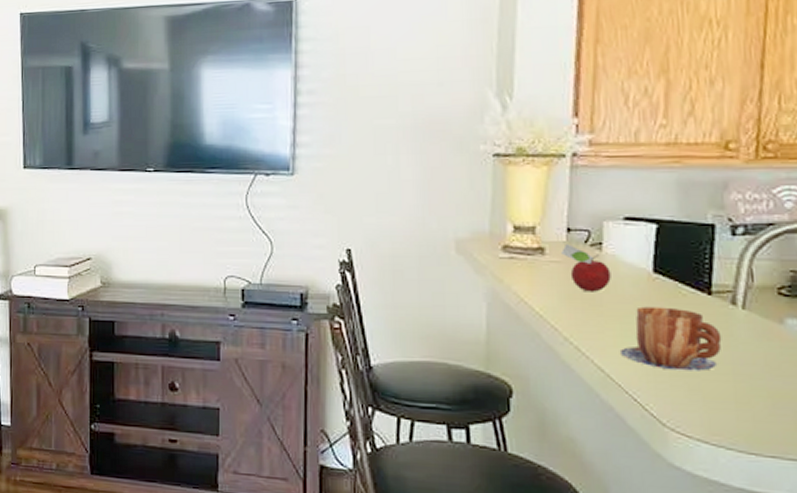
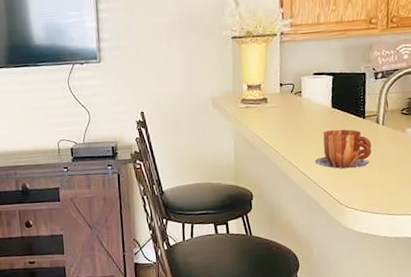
fruit: present [561,244,611,292] -> none [277,94,308,125]

